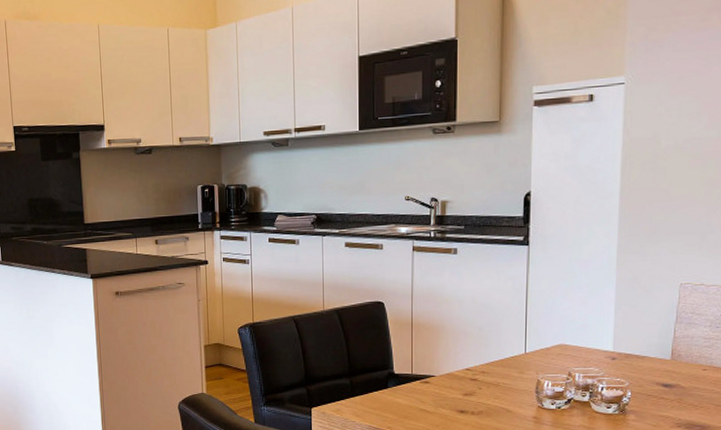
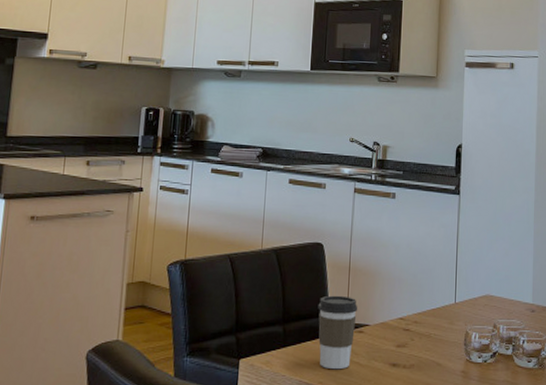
coffee cup: none [382,350,423,415] -> present [318,295,358,369]

